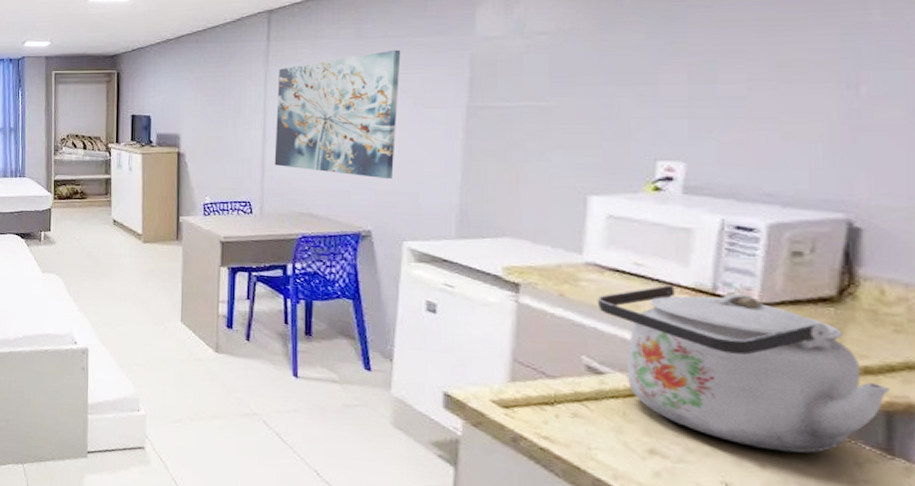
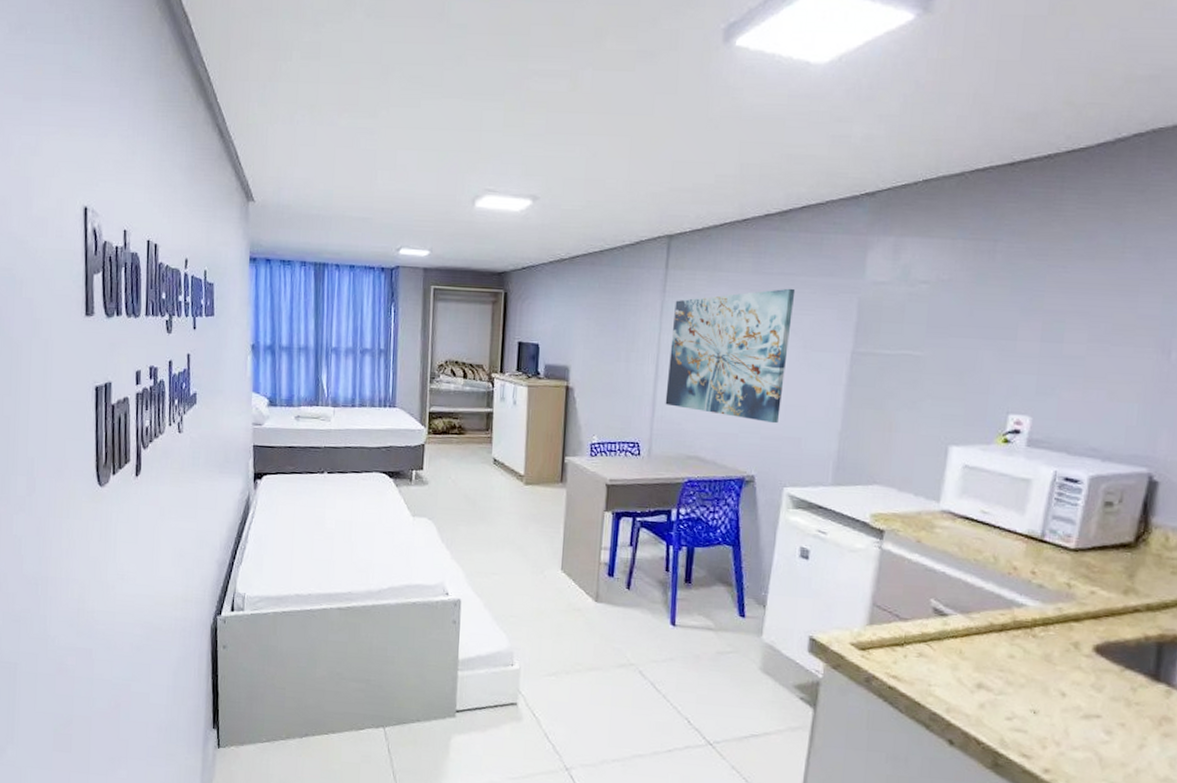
kettle: present [597,284,890,454] -> none [947,531,1163,682]

